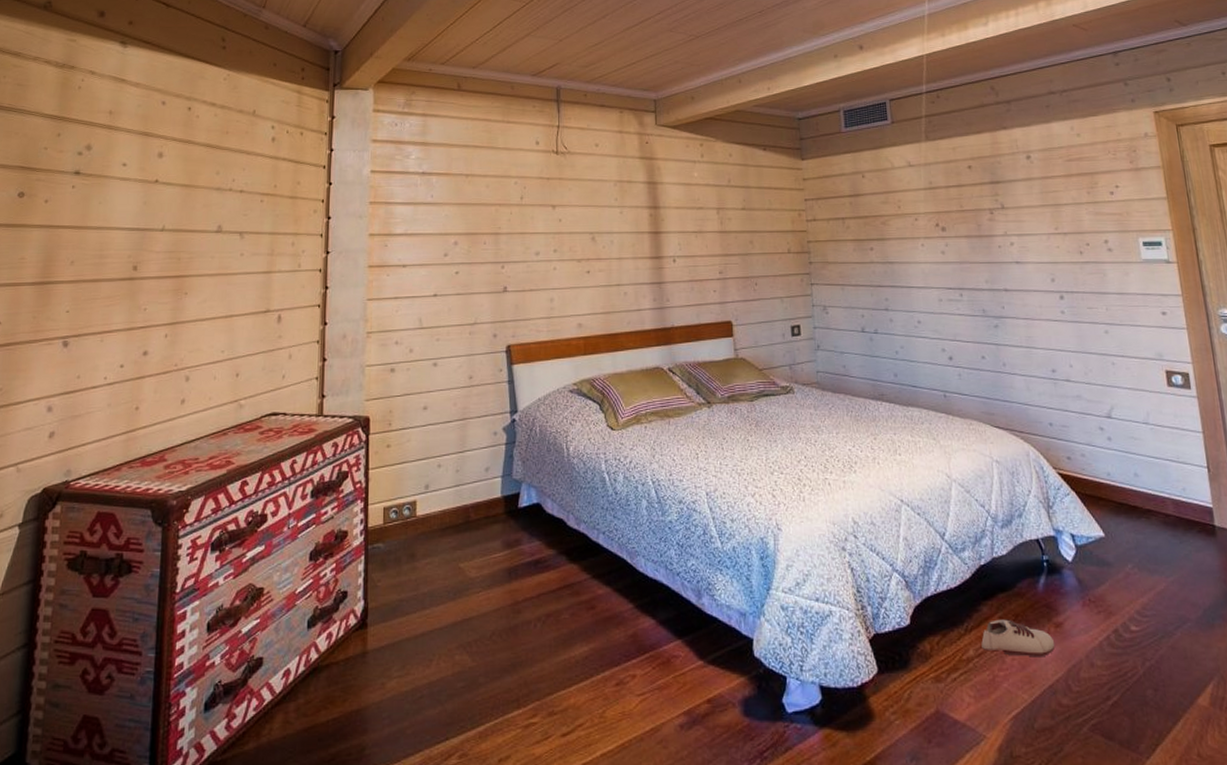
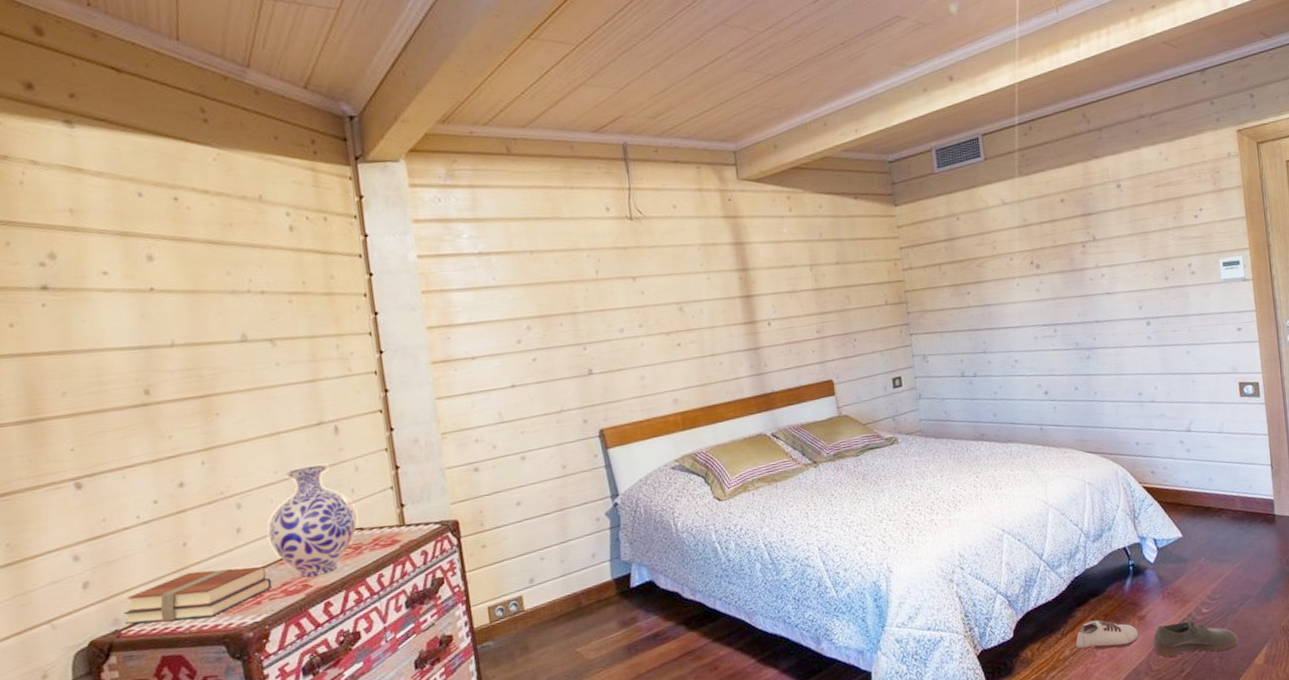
books: none [75,435,201,480] -> present [123,566,272,625]
vase: none [206,350,283,454] -> present [268,465,357,577]
shoe: none [1072,633,1177,680] -> present [1152,617,1239,657]

